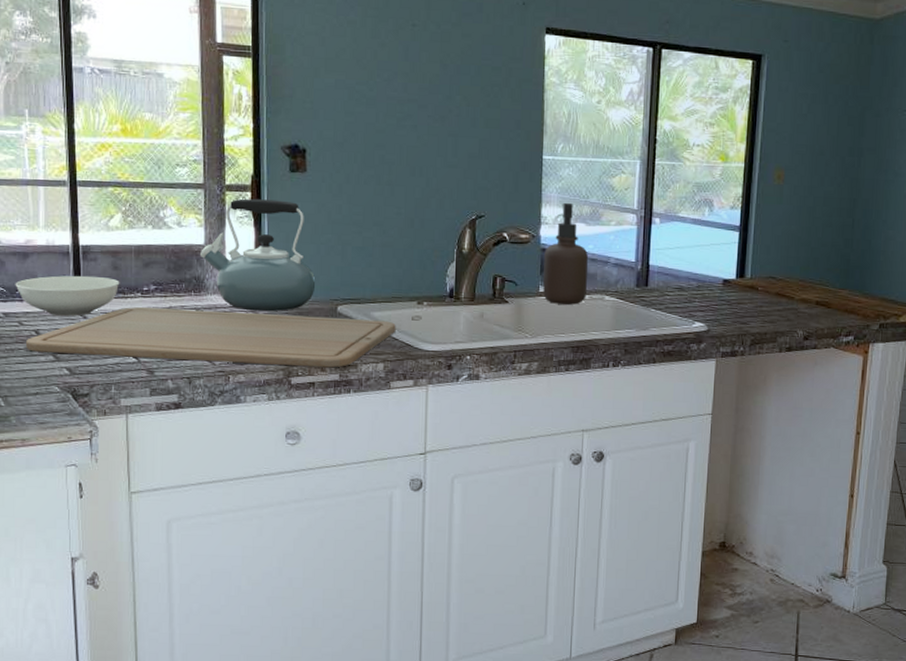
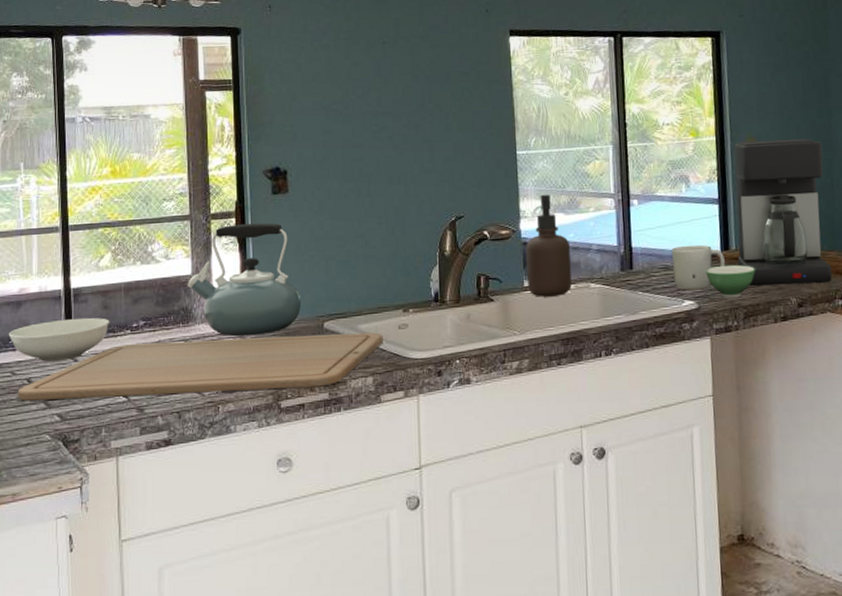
mug: none [687,268,740,313] -> present [671,245,726,291]
bowl: none [718,291,768,325] -> present [705,264,756,299]
coffee maker: none [751,171,848,320] -> present [734,138,832,287]

